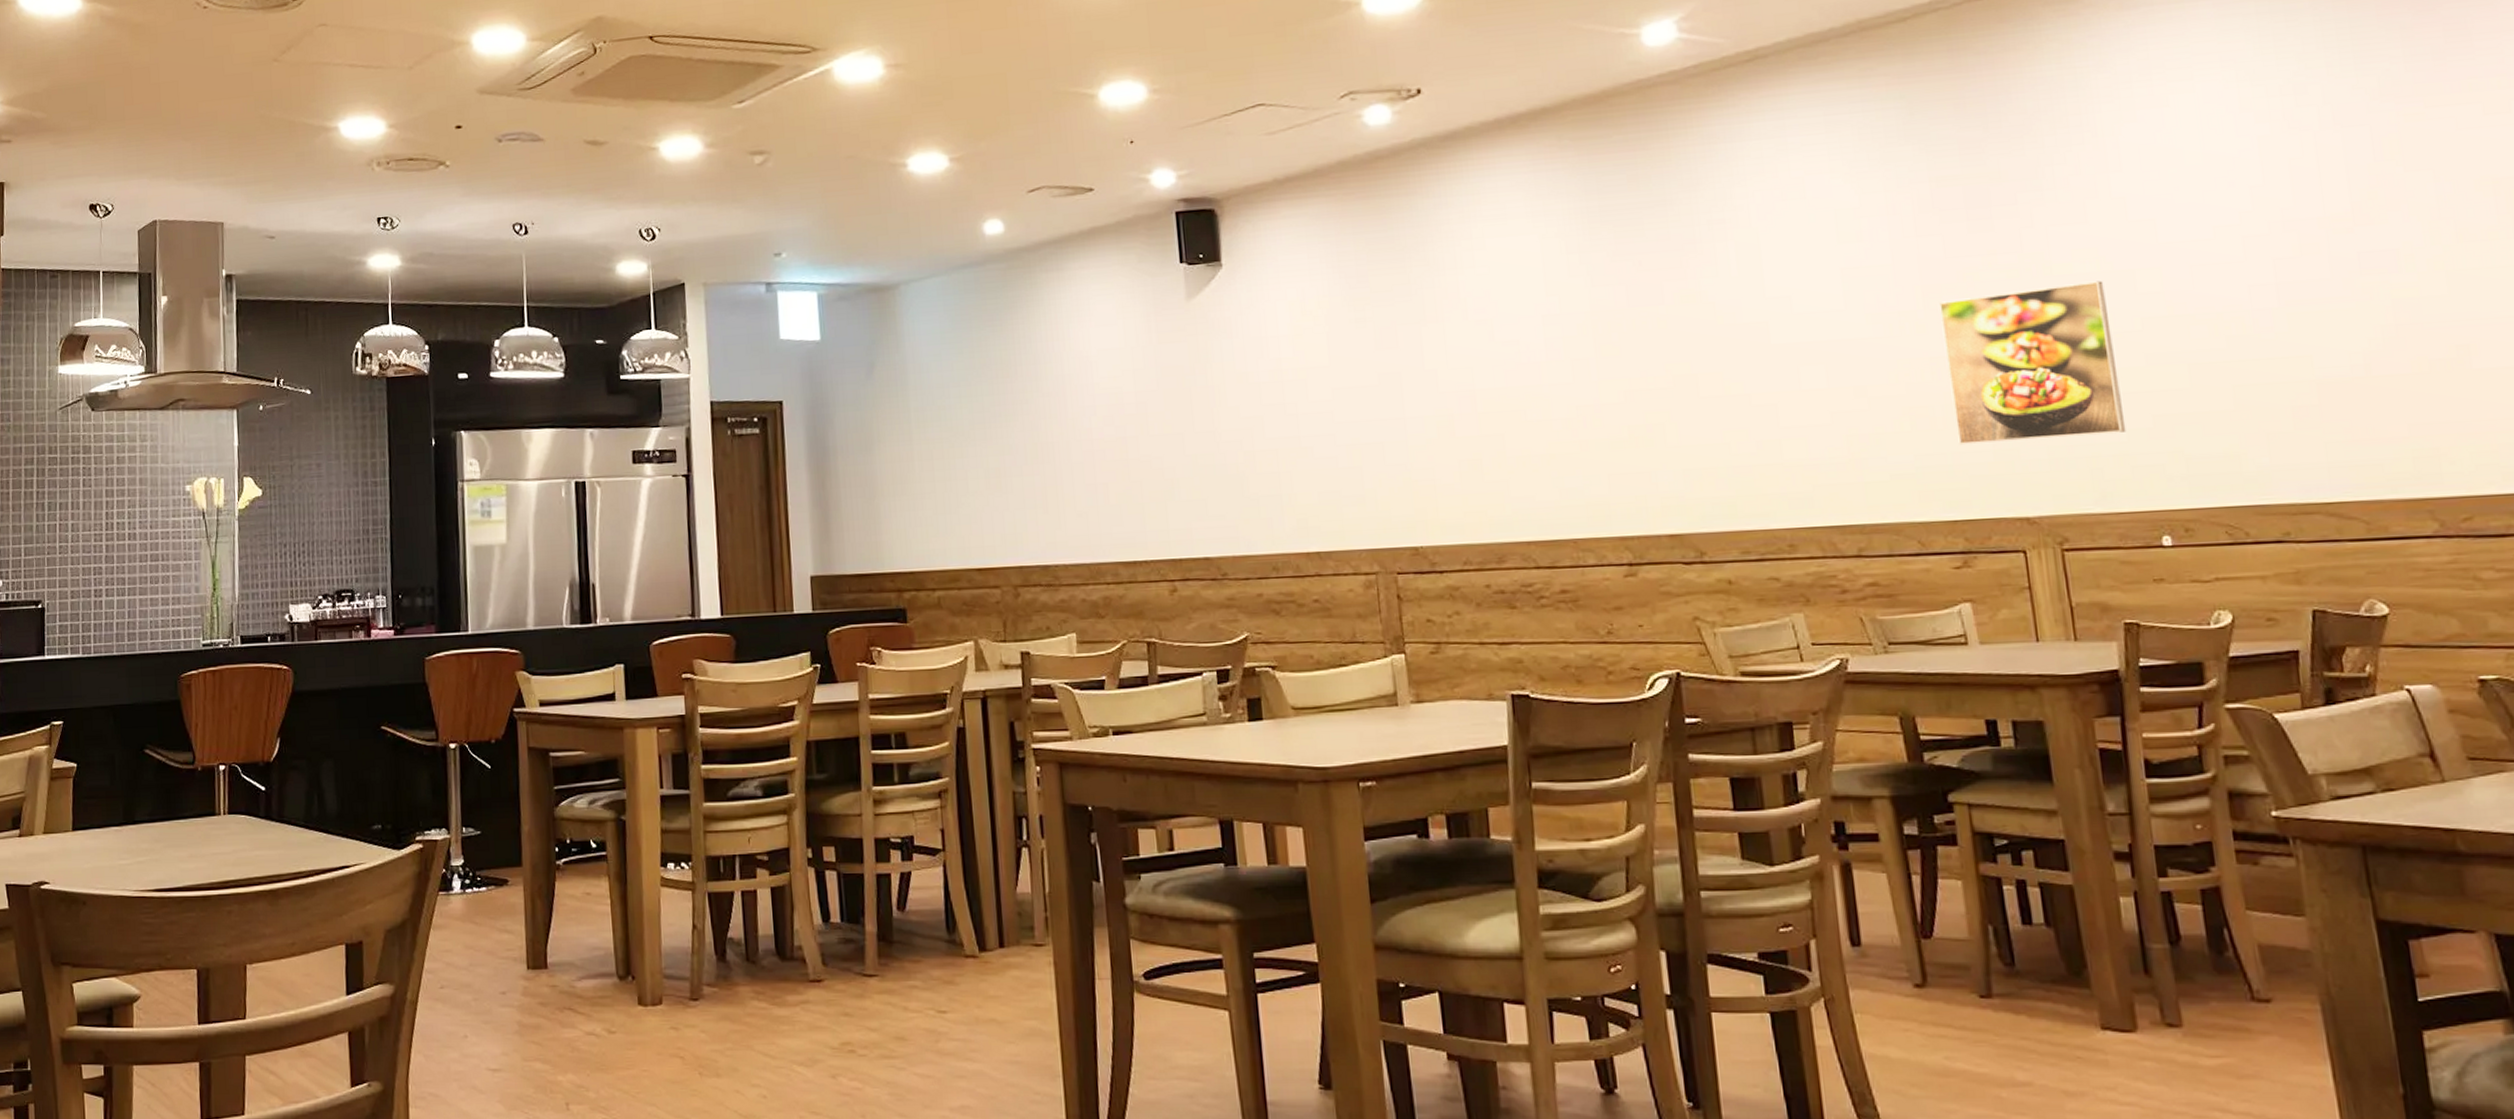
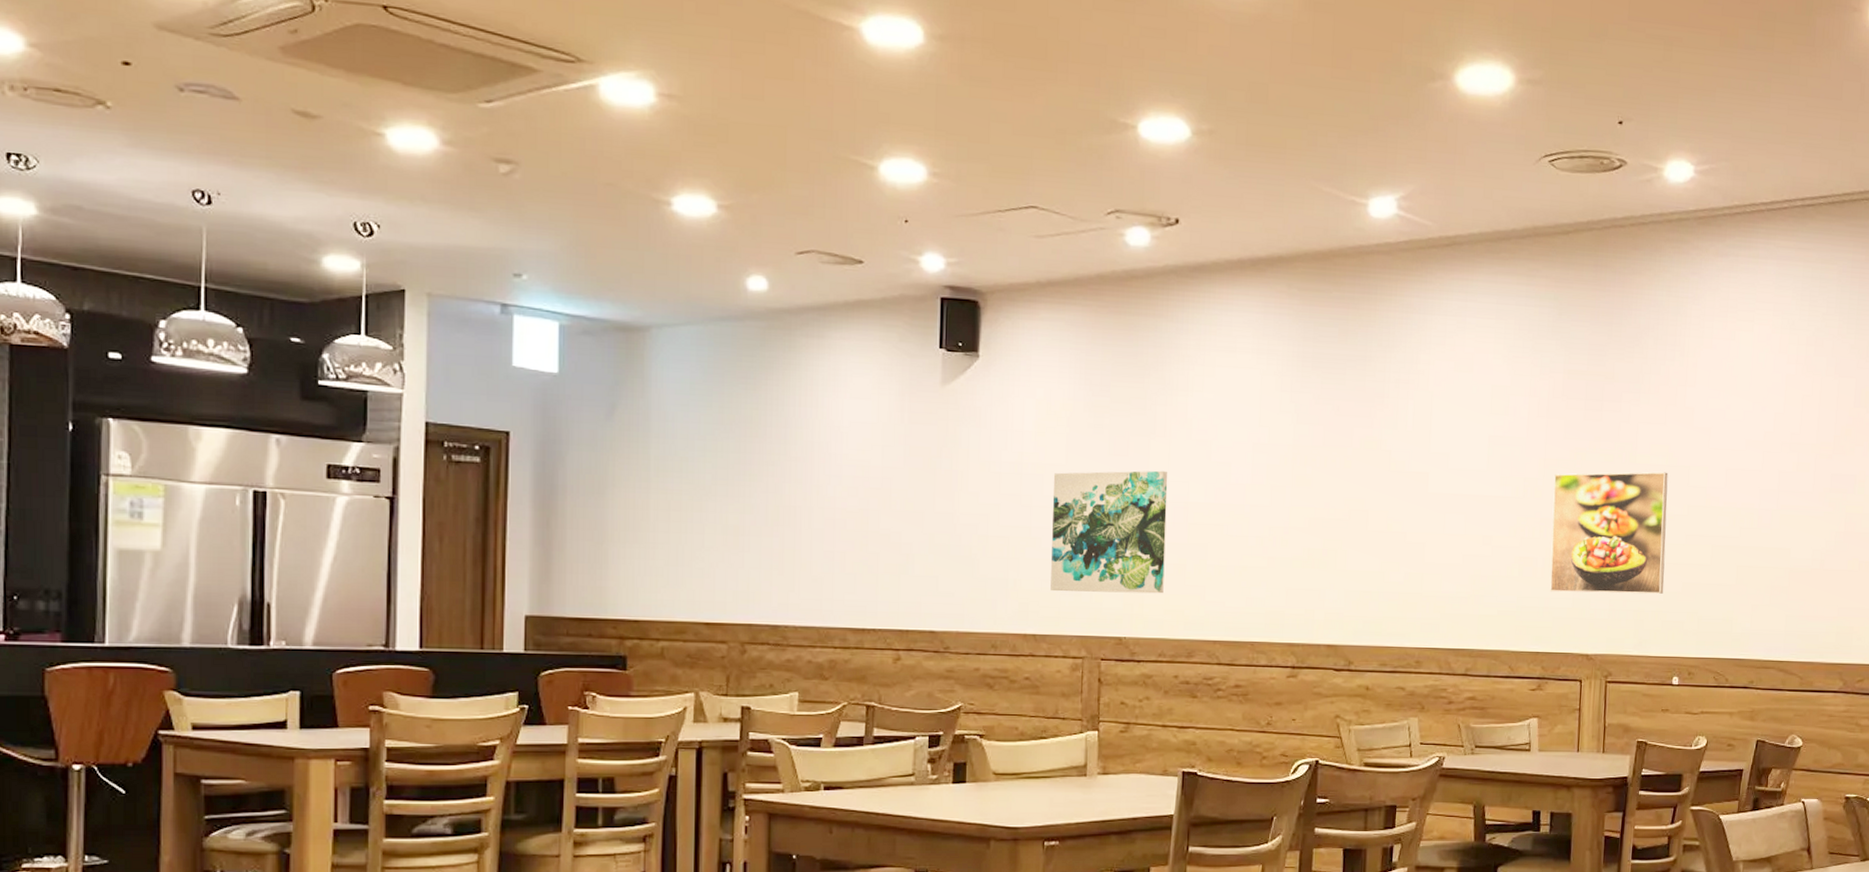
wall art: none [1317,358,1460,503] -> present [1050,470,1168,594]

